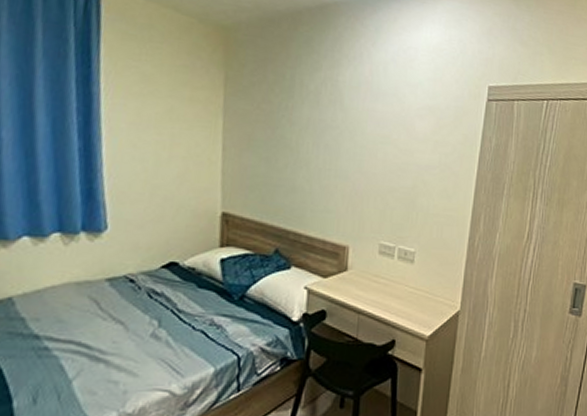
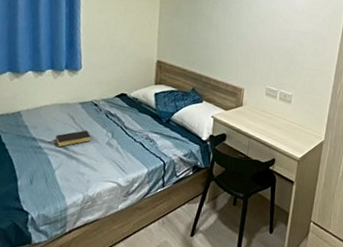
bible: none [60,319,126,346] -> present [49,130,91,148]

